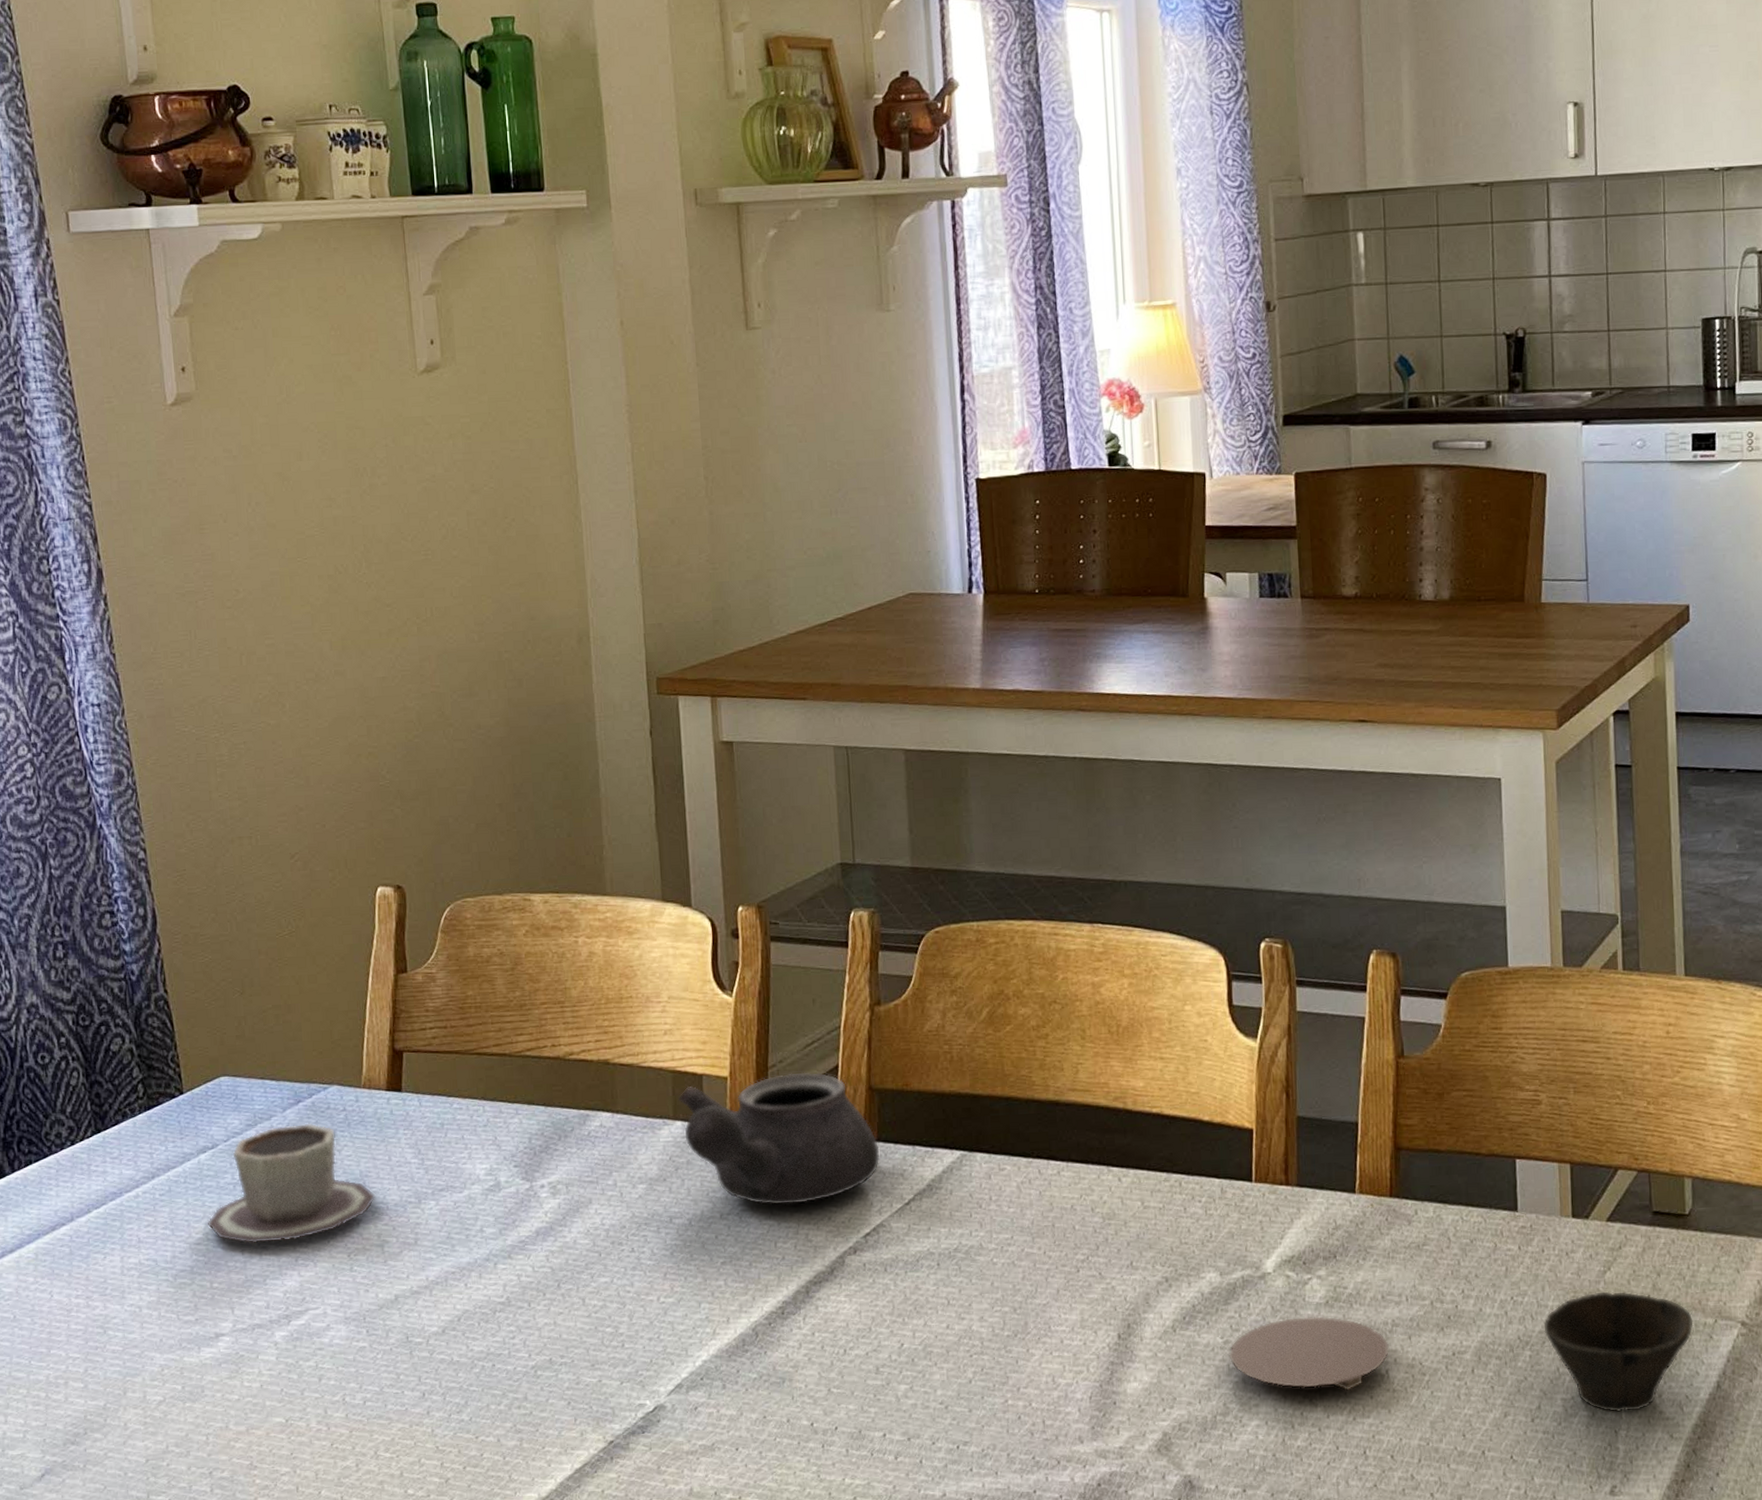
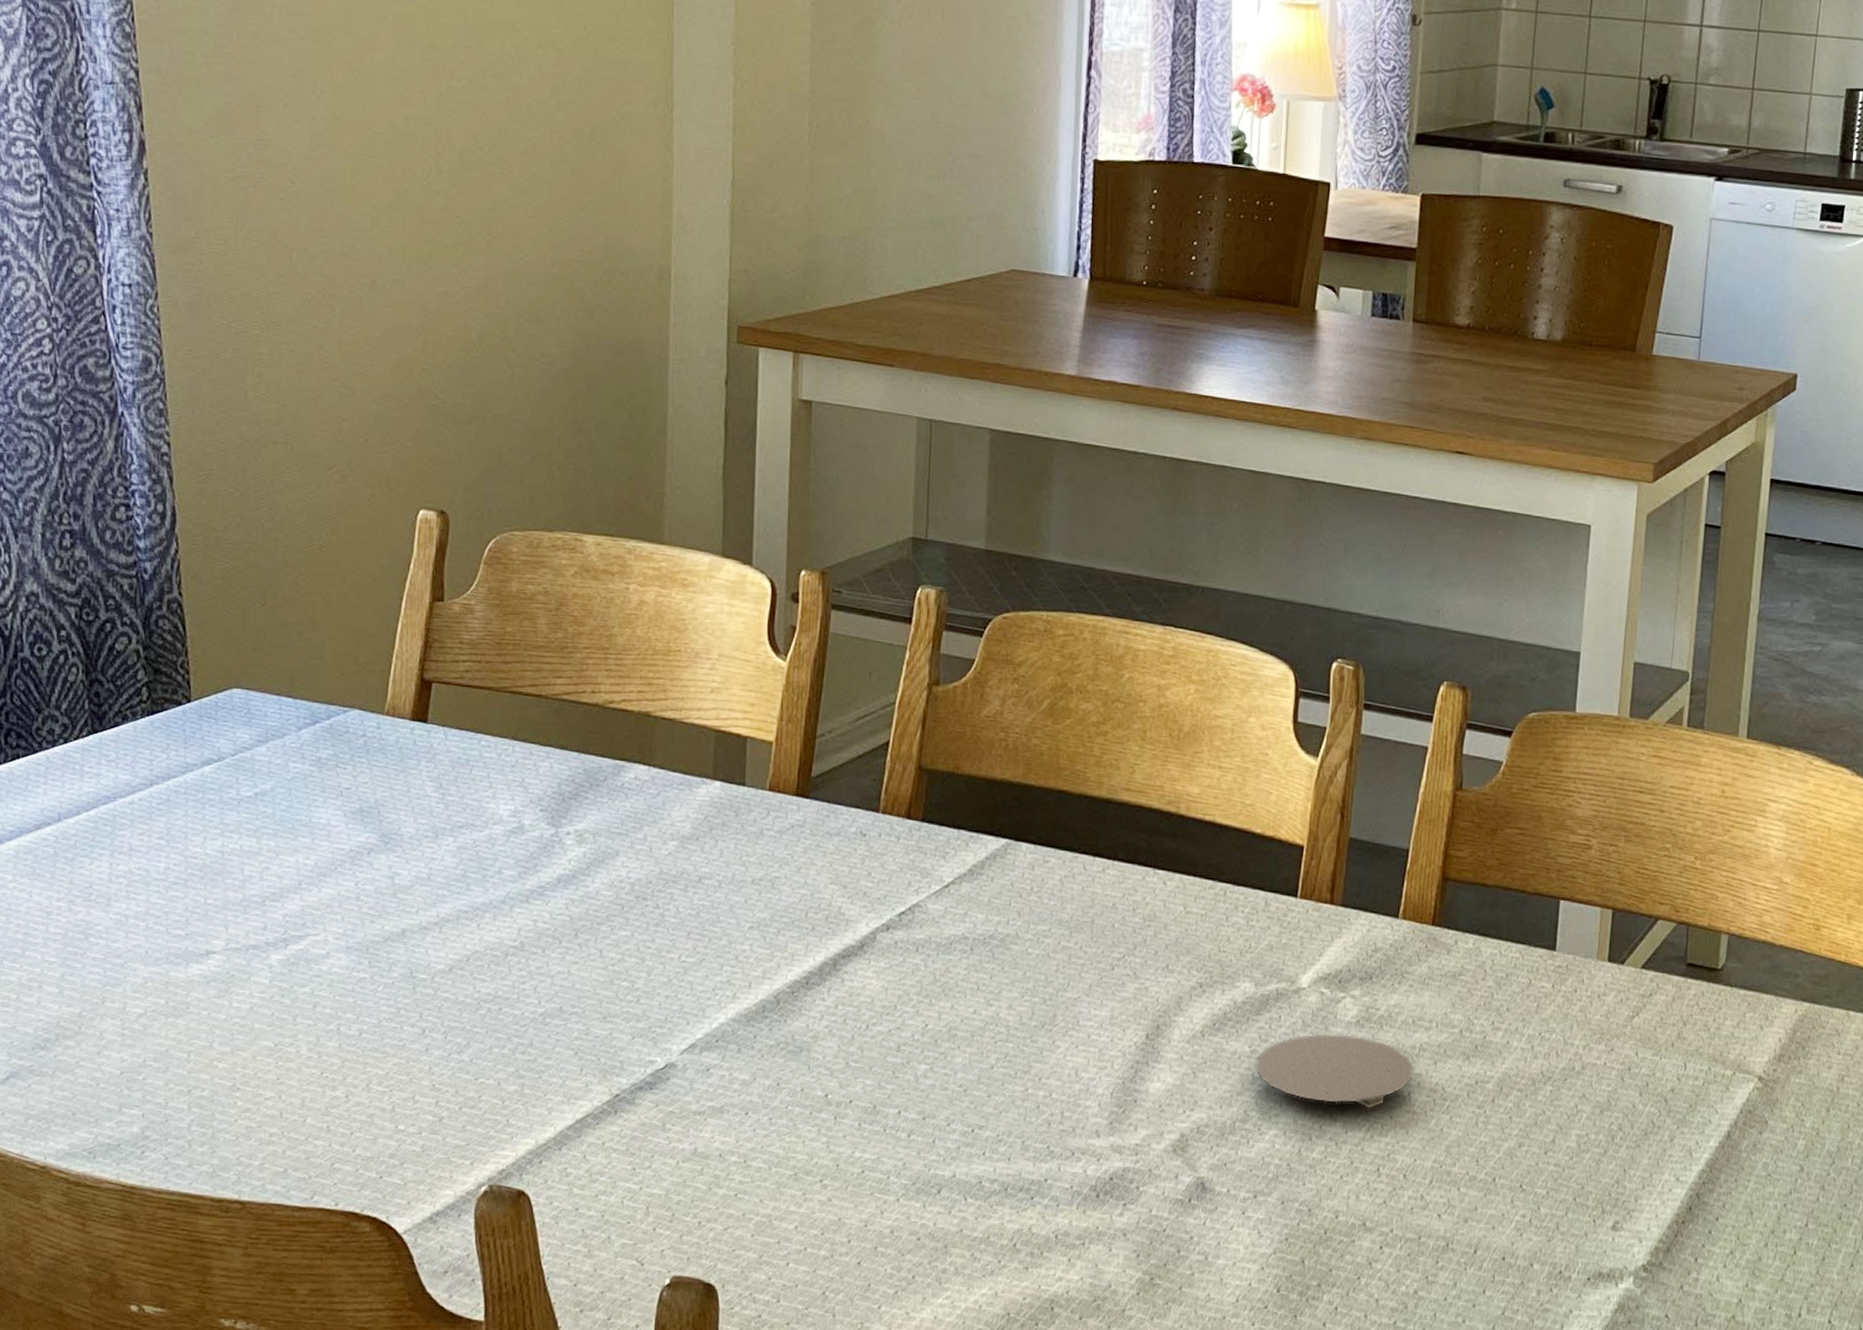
cup: present [207,1123,376,1244] -> none [206,745,391,864]
teapot: present [677,1072,880,1205] -> none [719,744,924,876]
cup: present [1543,1291,1694,1412] -> none [1567,1035,1713,1152]

